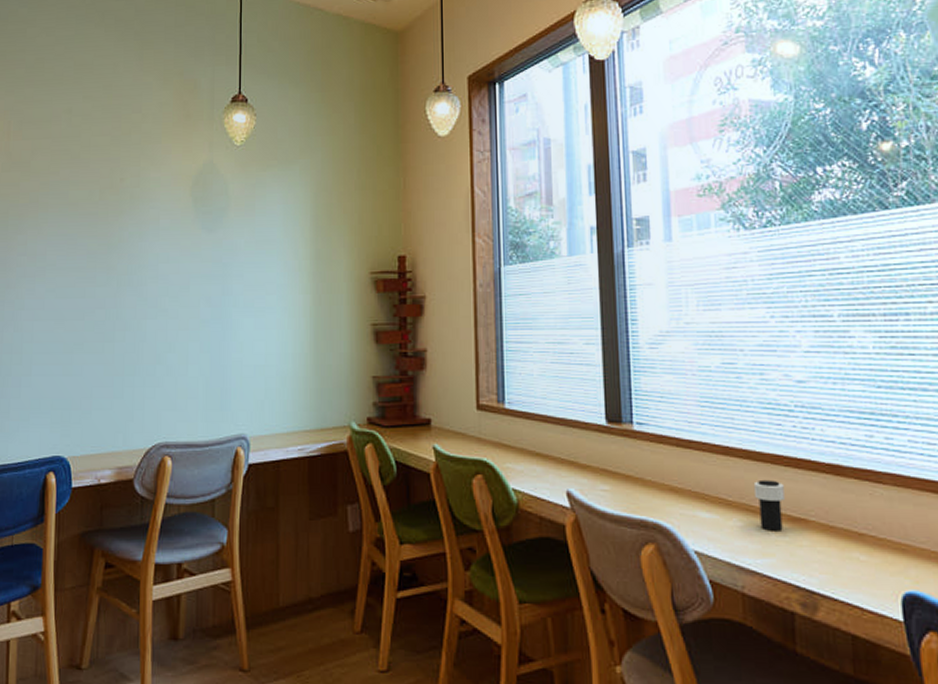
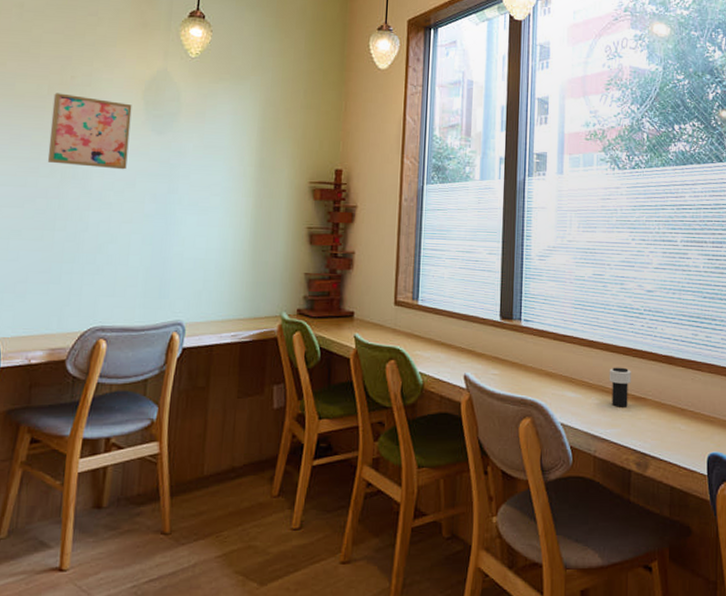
wall art: none [103,197,181,273] -> present [47,93,132,170]

